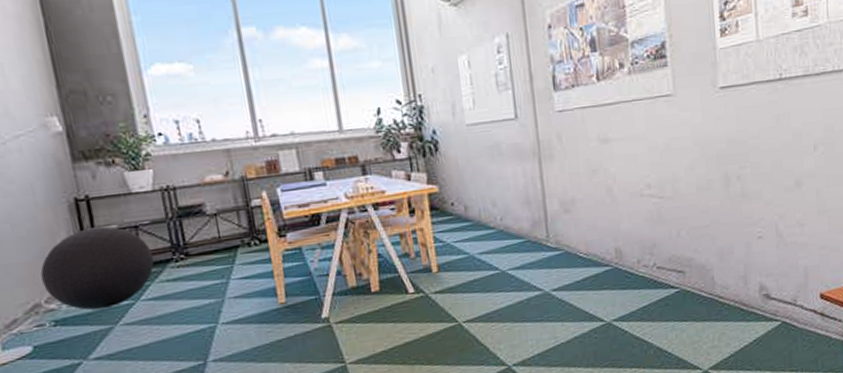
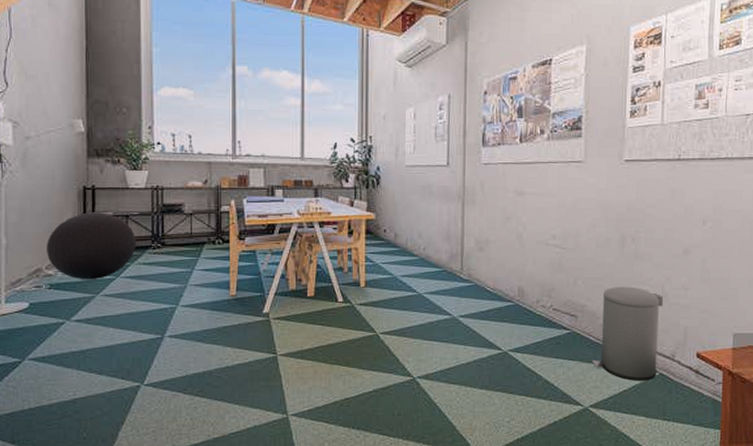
pedal bin: none [706,230,779,334] -> present [592,286,664,381]

